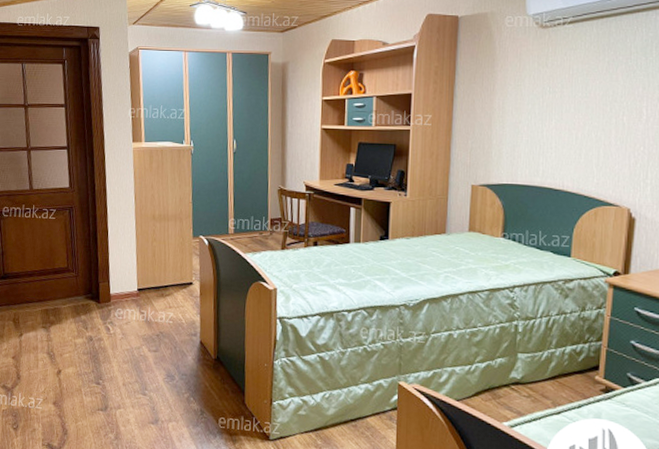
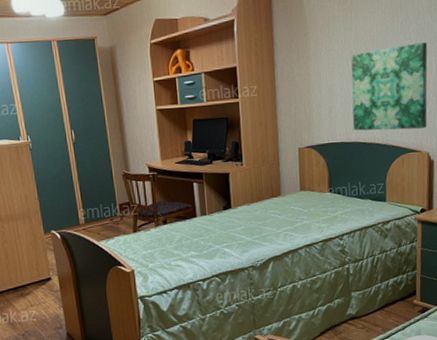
wall art: none [538,86,639,180] -> present [351,42,428,131]

